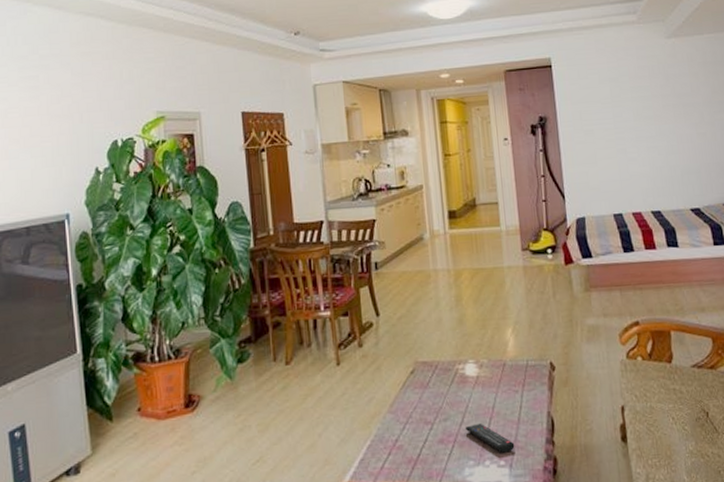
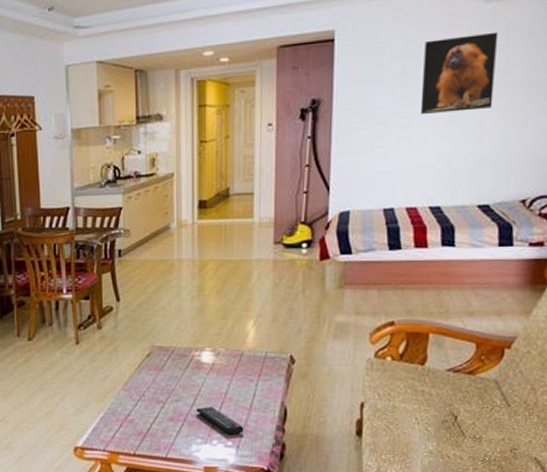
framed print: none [625,62,687,130] -> present [420,32,499,114]

